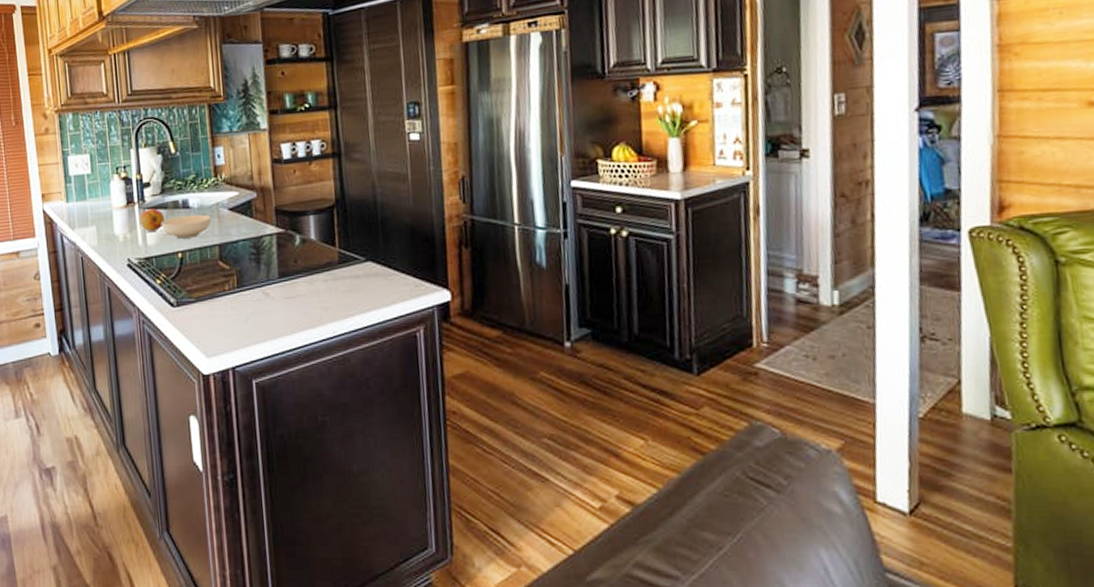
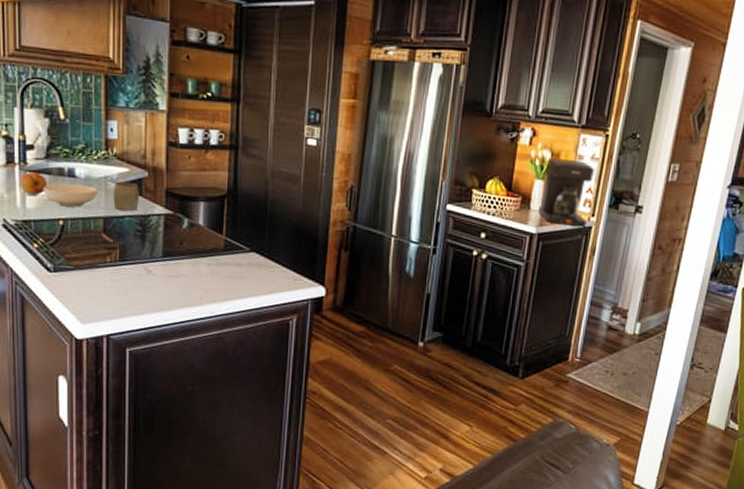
mug: none [225,205,251,235] -> present [113,181,139,211]
coffee maker: none [679,109,742,185] -> present [538,158,594,226]

